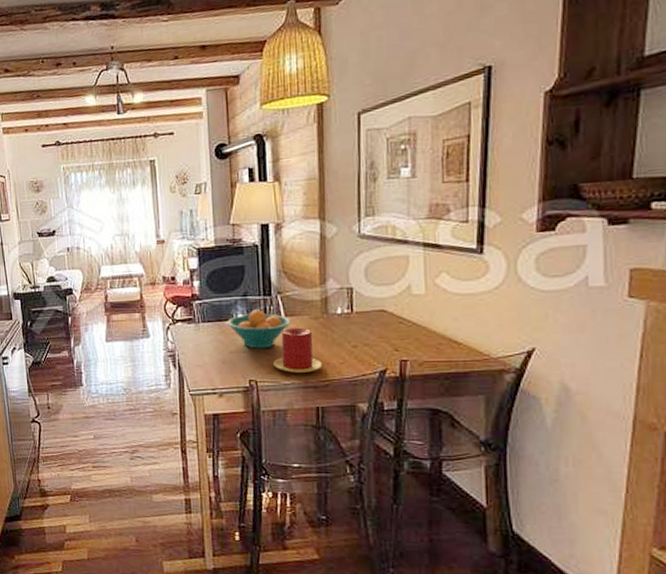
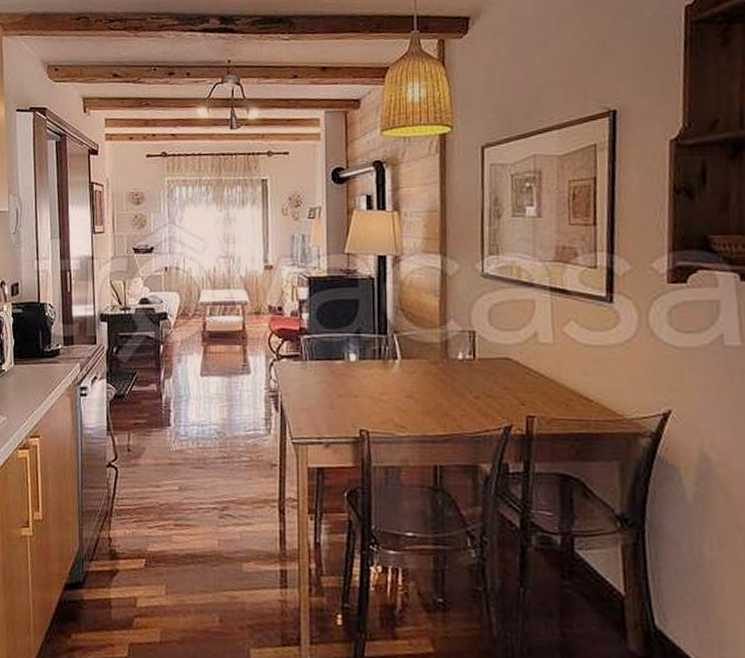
fruit bowl: present [227,310,292,349] -> none [337,349,409,394]
candle: present [273,327,323,374] -> none [387,372,442,426]

